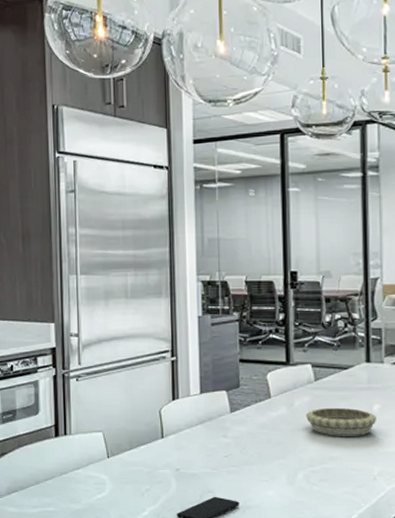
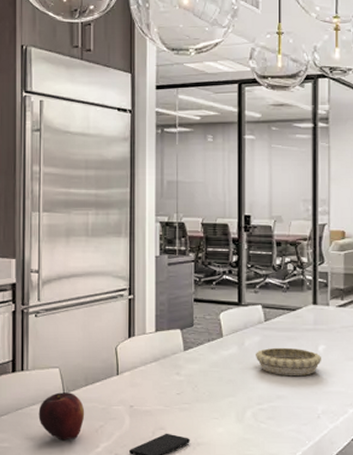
fruit: none [83,456,130,504] -> present [38,392,85,440]

